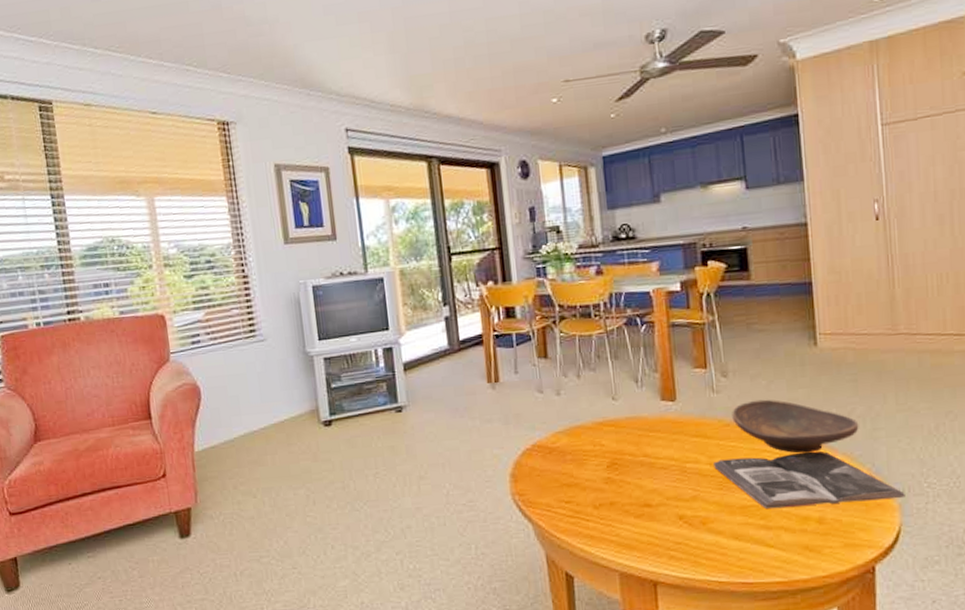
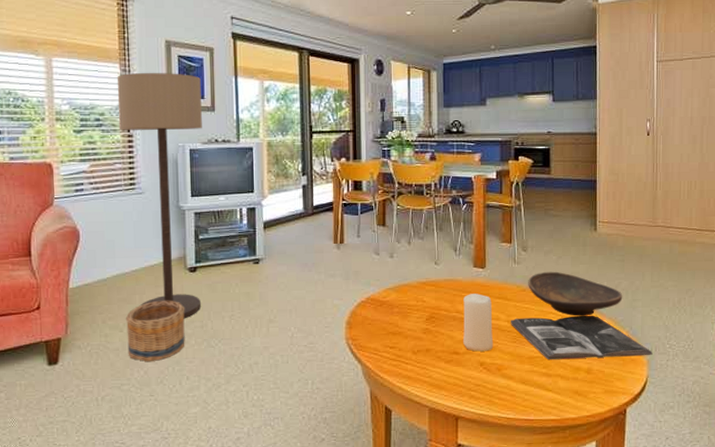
floor lamp: none [225,200,340,480] -> present [117,72,202,319]
basket: none [258,459,327,531] -> present [125,300,185,362]
candle: none [651,432,695,503] -> present [463,293,494,352]

